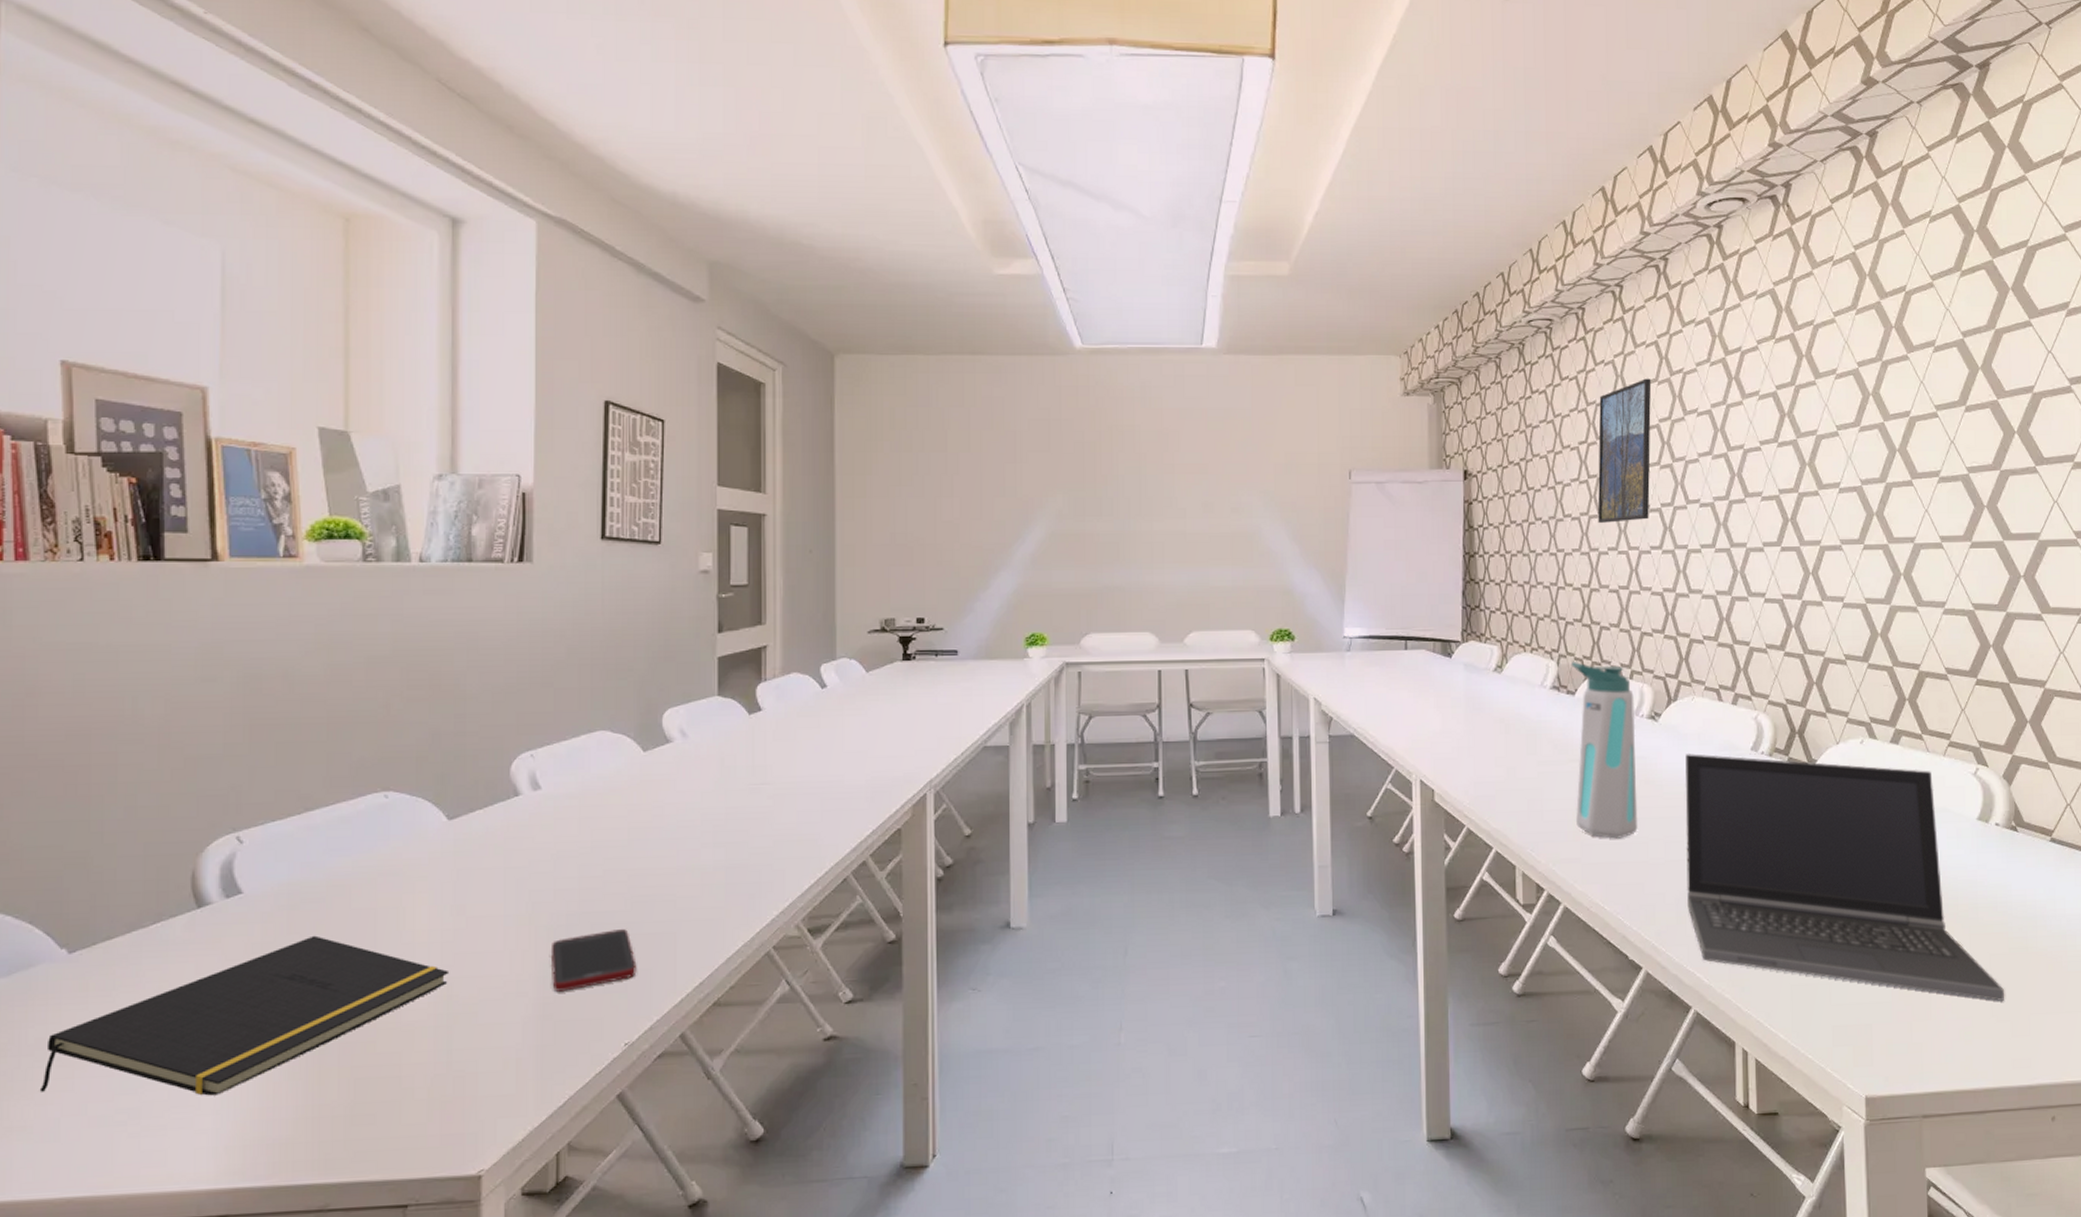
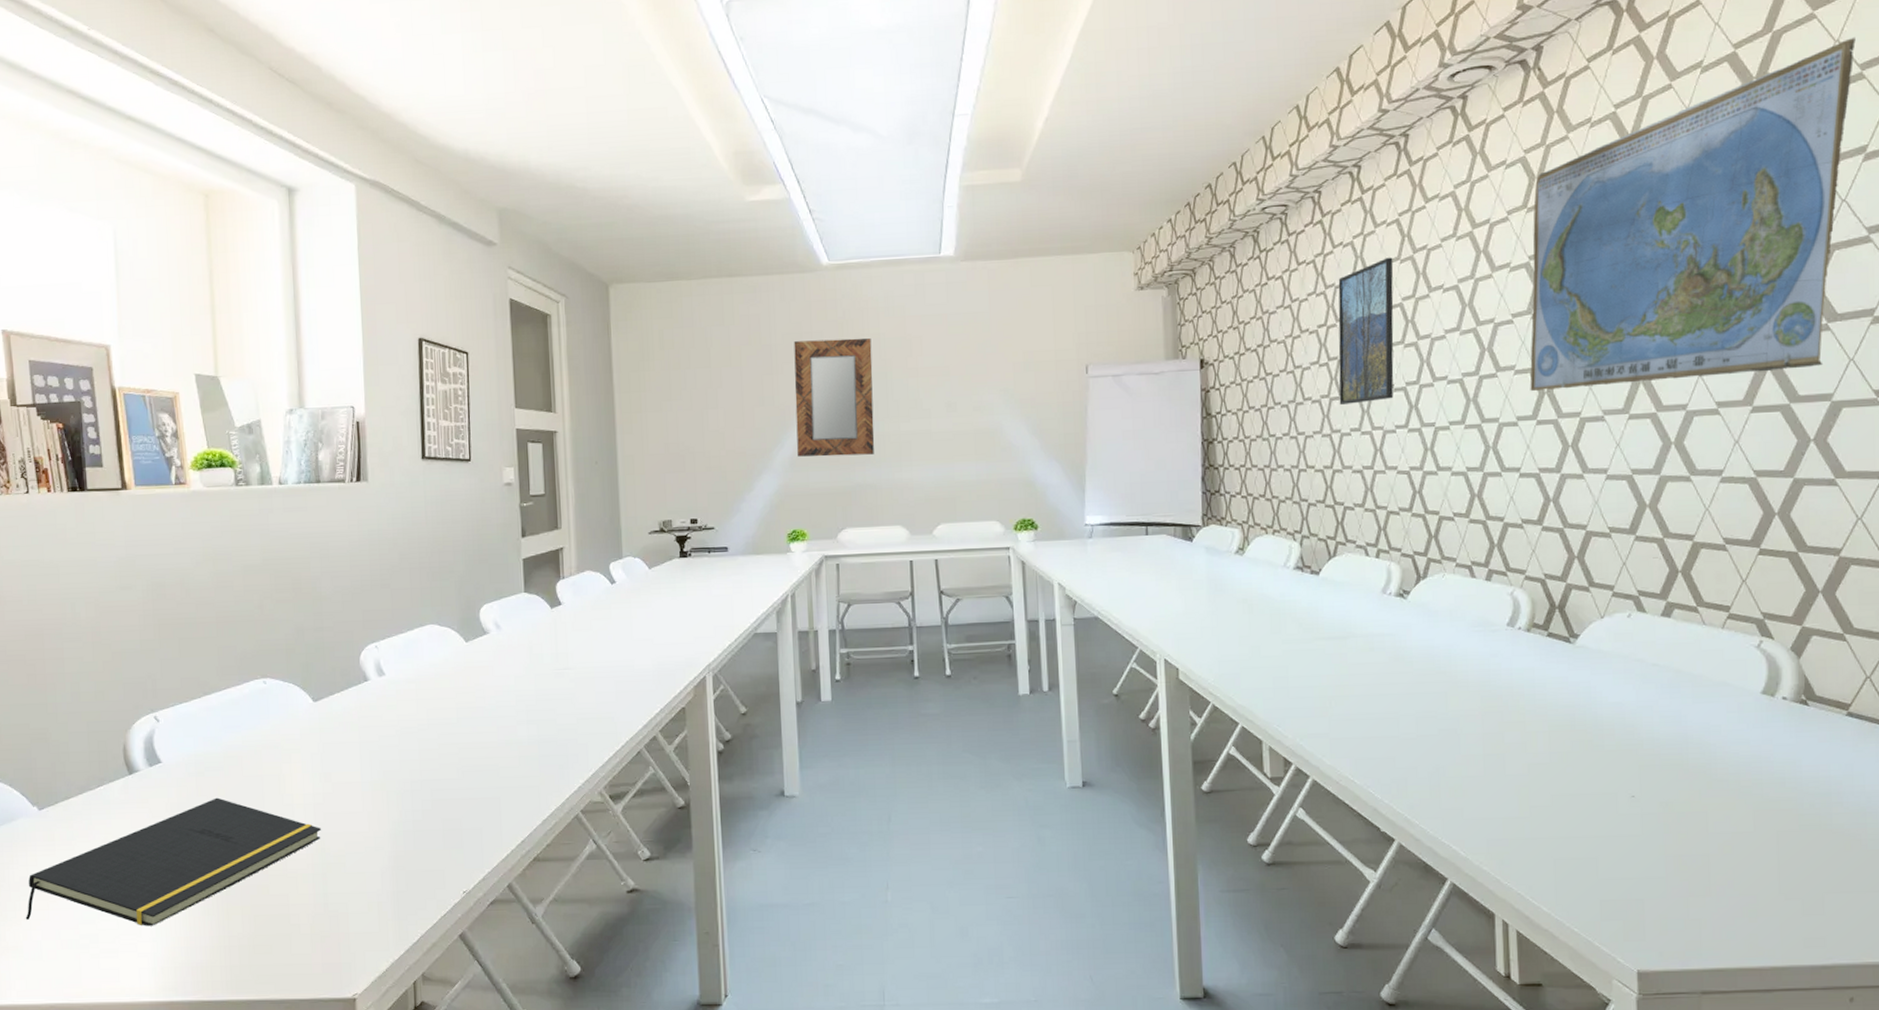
cell phone: present [550,929,637,992] -> none [400,794,470,847]
home mirror: none [1039,429,1126,555] -> present [794,338,875,457]
water bottle: present [1571,661,1638,839] -> none [1314,541,1388,714]
laptop computer: present [1685,754,2005,1001] -> none [1436,630,1795,879]
world map: none [1775,200,2060,517] -> present [1530,37,1856,391]

